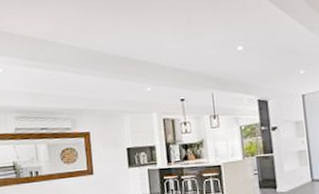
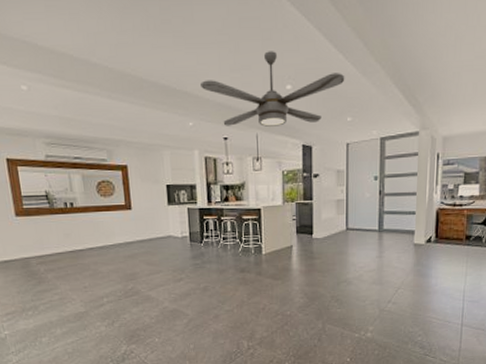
ceiling fan: none [157,18,294,89] -> present [201,51,345,127]

